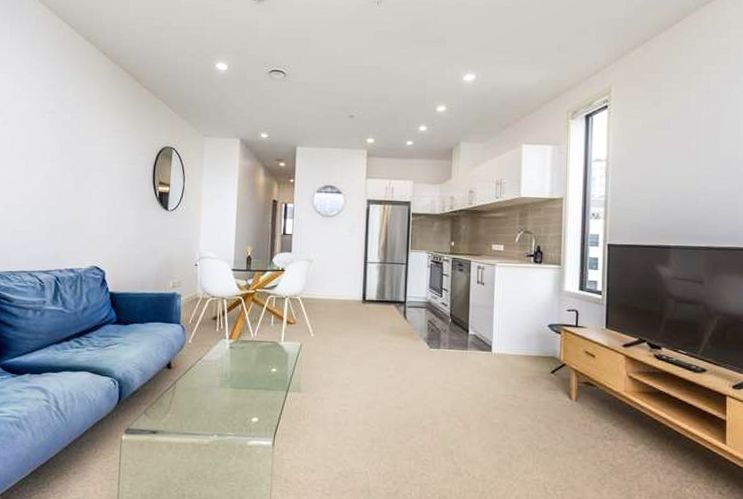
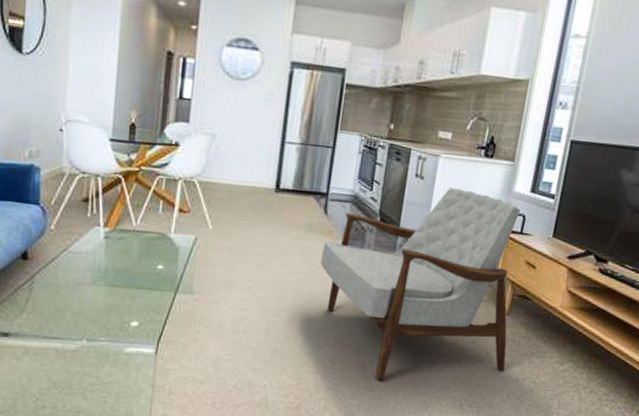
armchair: none [405,290,582,466] -> present [320,187,521,381]

